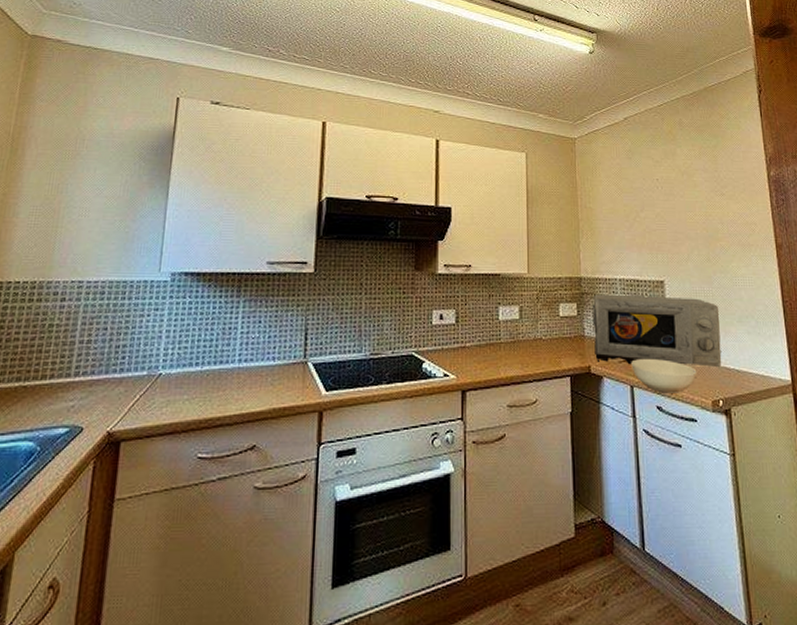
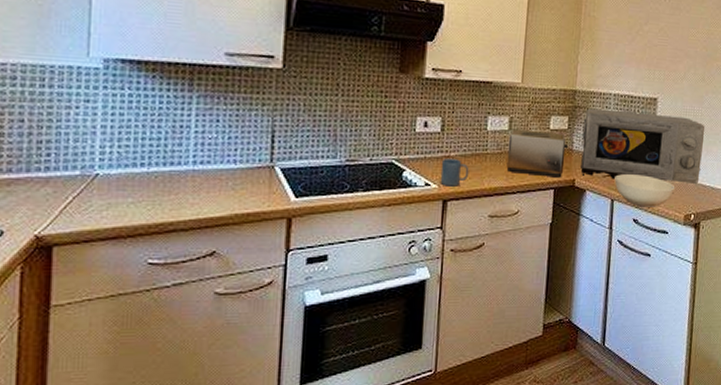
mug: none [458,349,485,377] -> present [440,159,469,187]
toaster: none [520,317,580,365] -> present [506,129,569,178]

